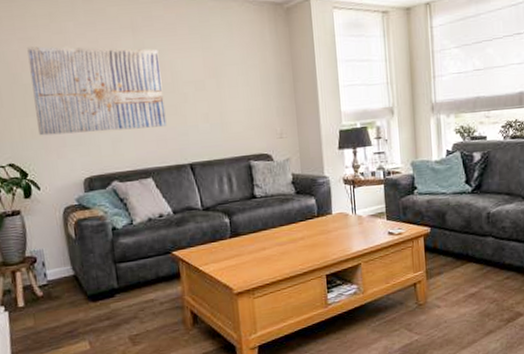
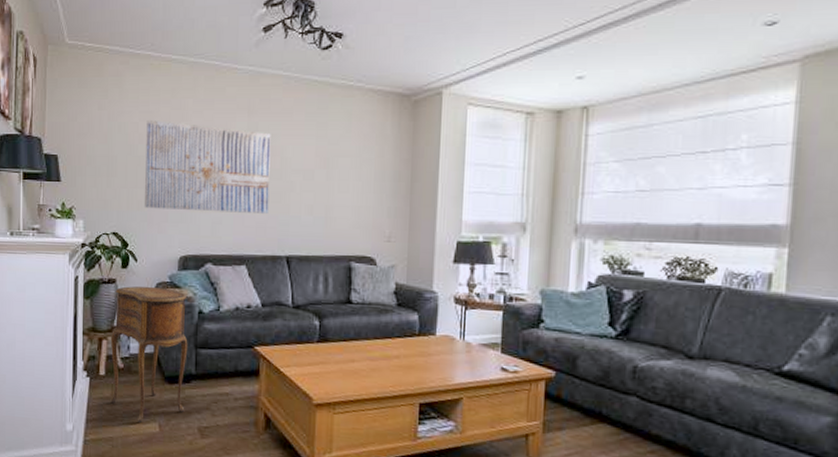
side table: none [21,211,113,344] -> present [110,286,188,423]

